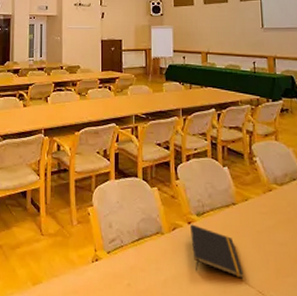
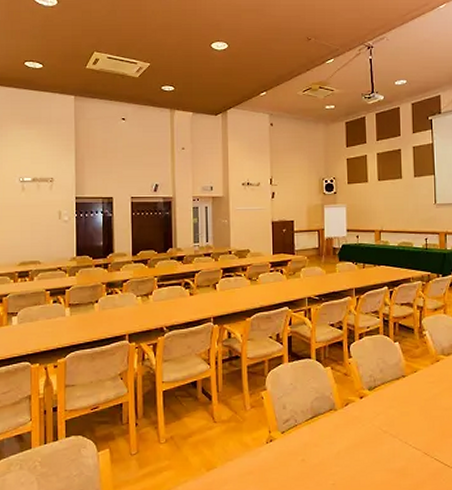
notepad: present [190,224,244,279] -> none [362,398,411,443]

